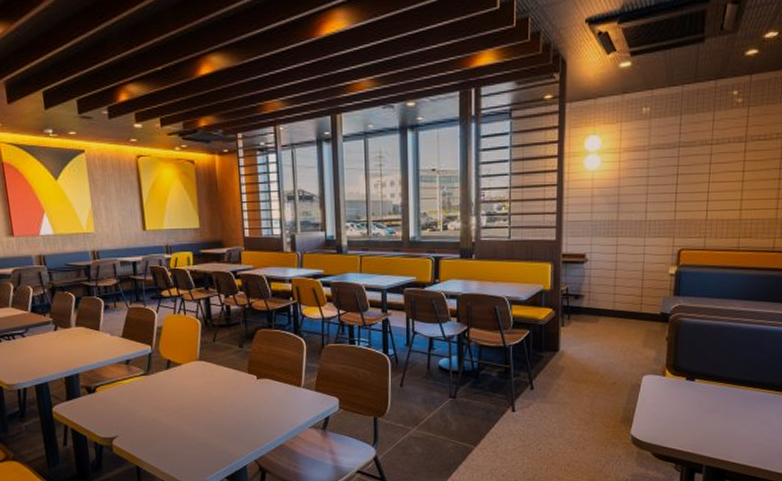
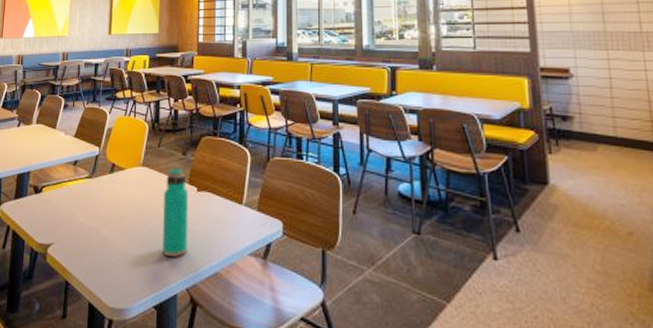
water bottle: none [223,359,253,436] -> present [162,168,189,257]

